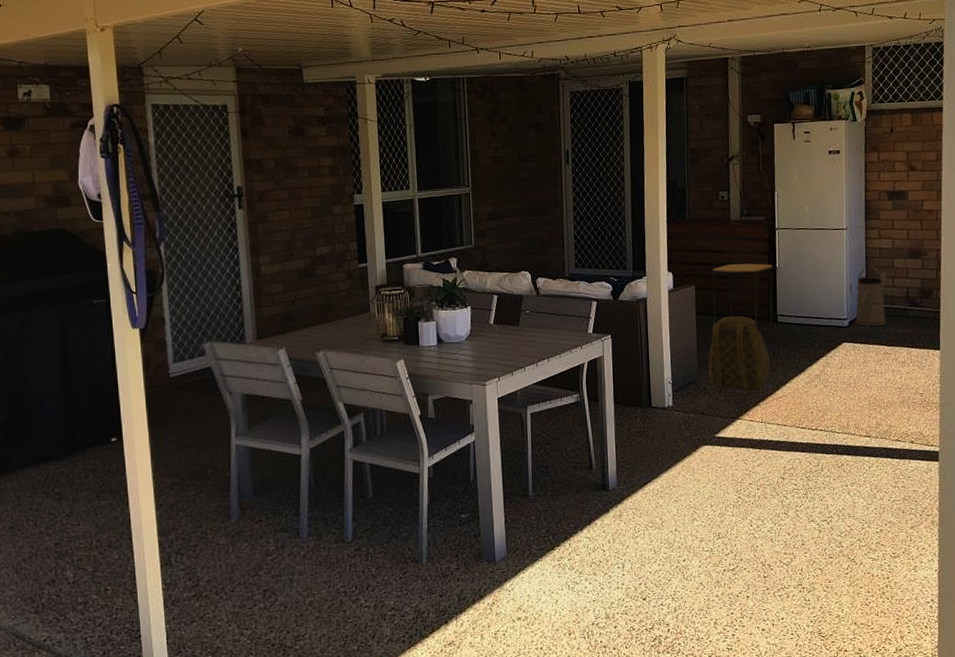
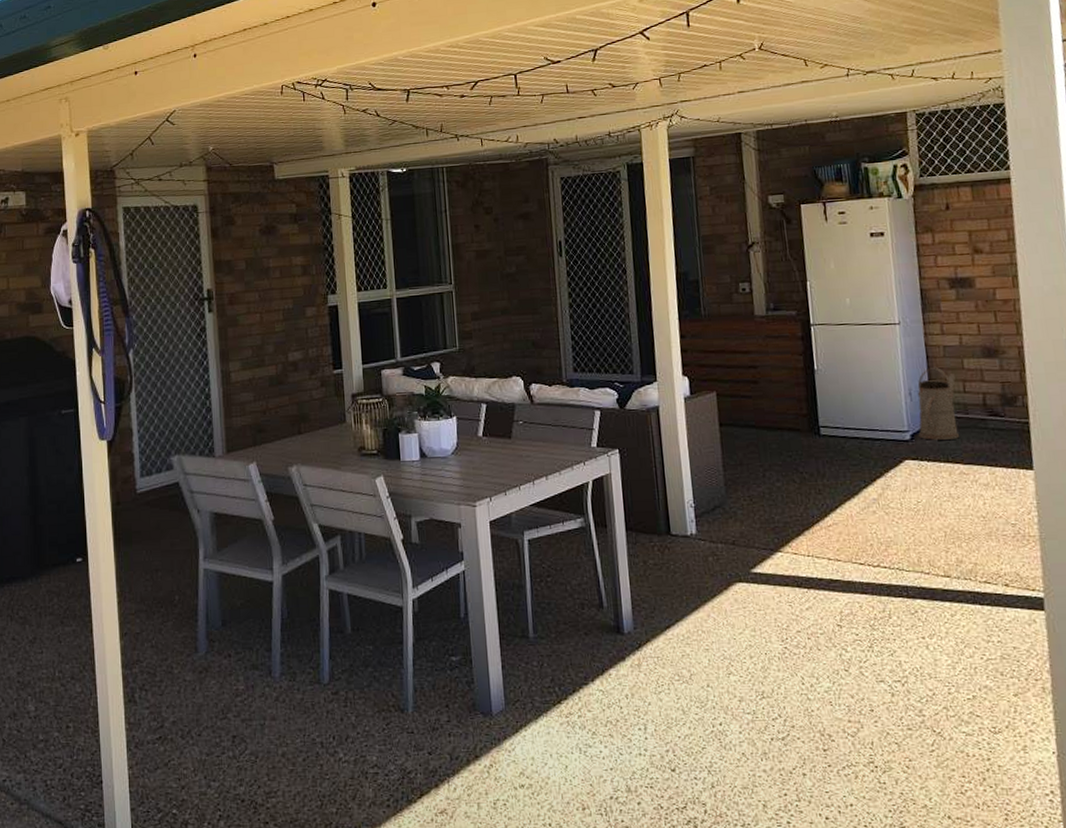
backpack: present [708,316,770,394] -> none [737,427,815,522]
side table: present [711,263,774,329] -> none [735,365,816,443]

